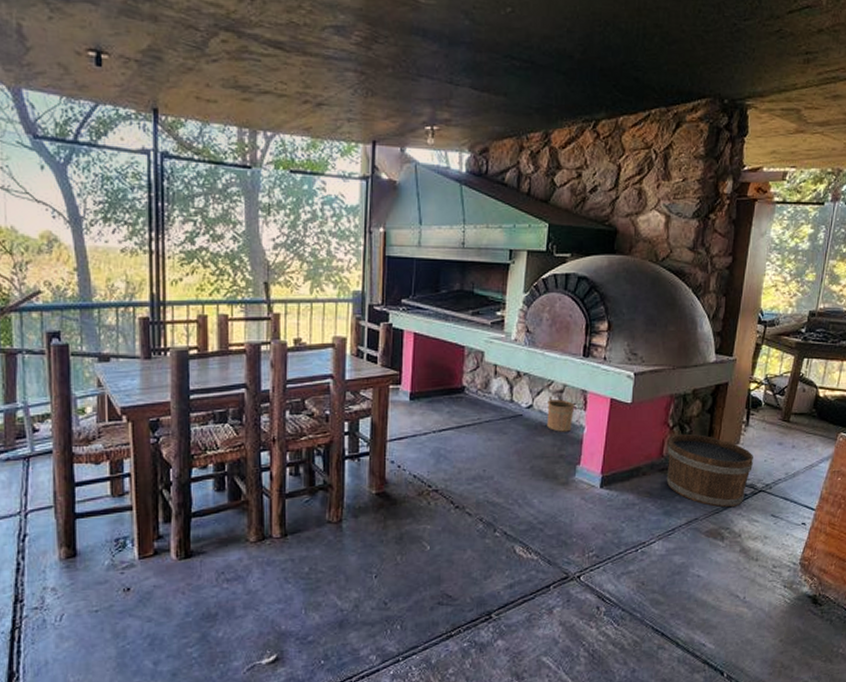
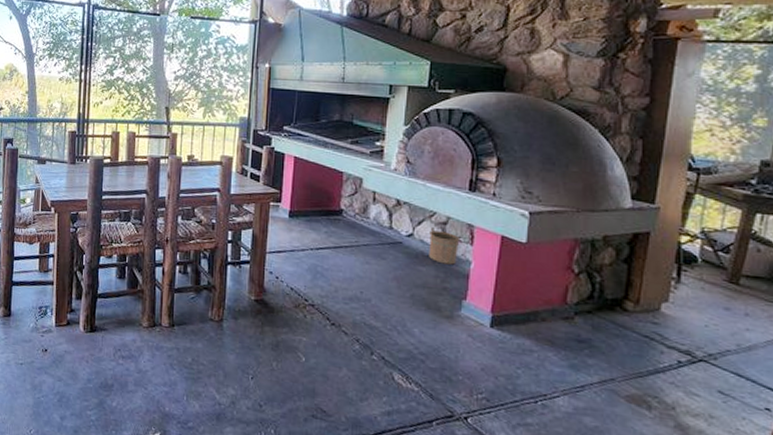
wooden bucket: present [666,433,753,508] -> none [571,281,689,374]

